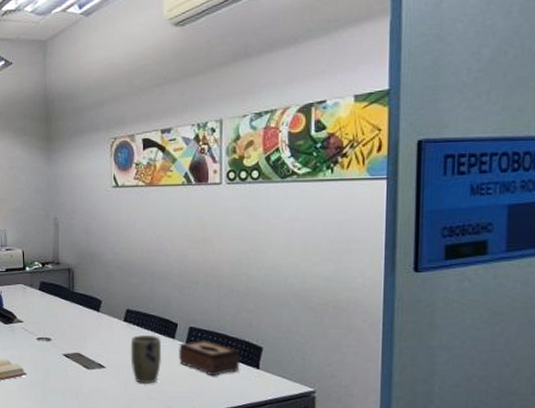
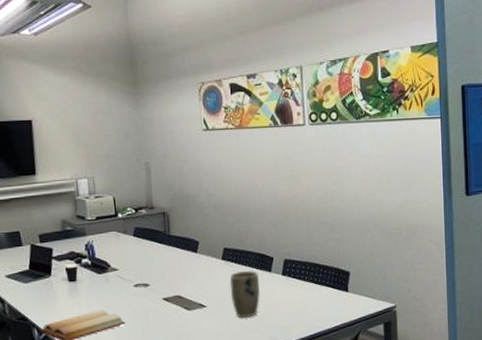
tissue box: present [179,339,240,376] -> none [276,270,331,303]

